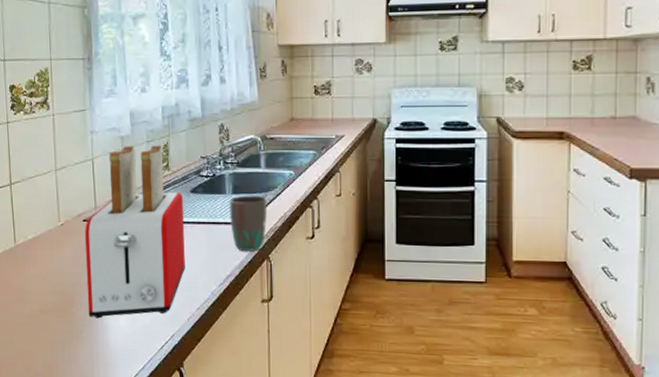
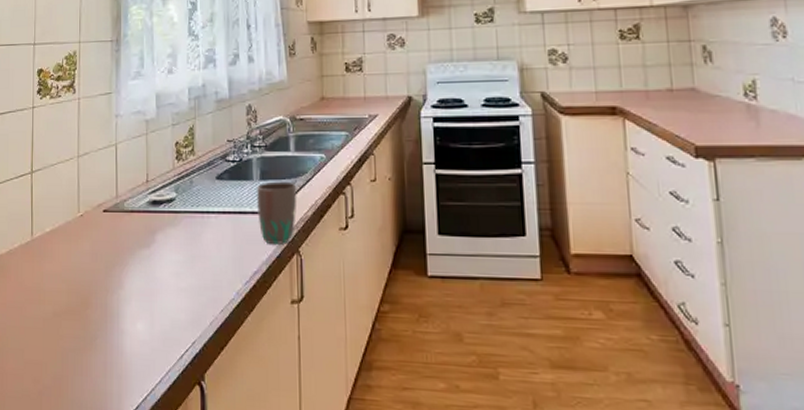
toaster: present [84,145,185,319] -> none [104,128,209,323]

